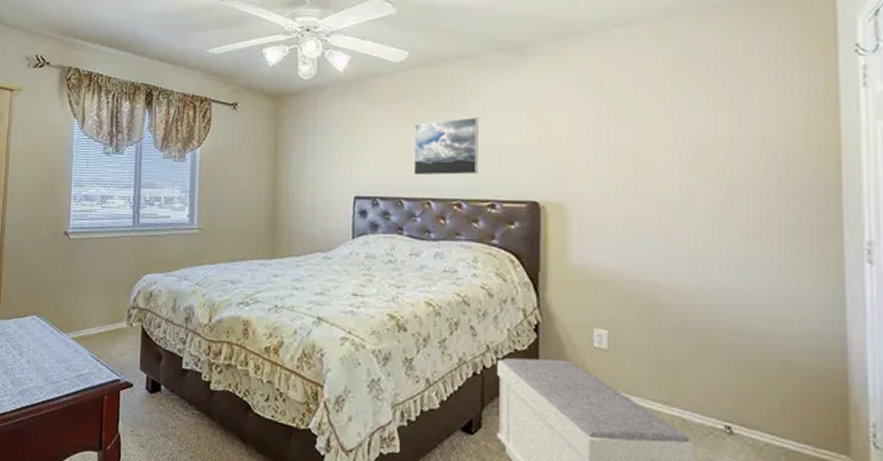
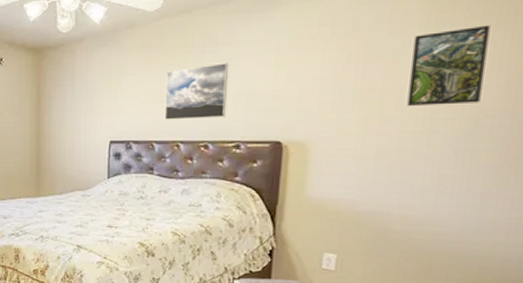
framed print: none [661,90,733,169] -> present [407,24,490,107]

